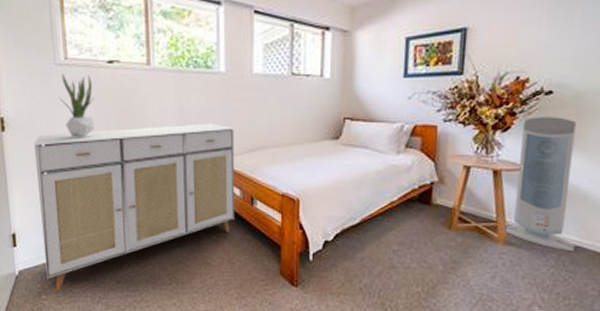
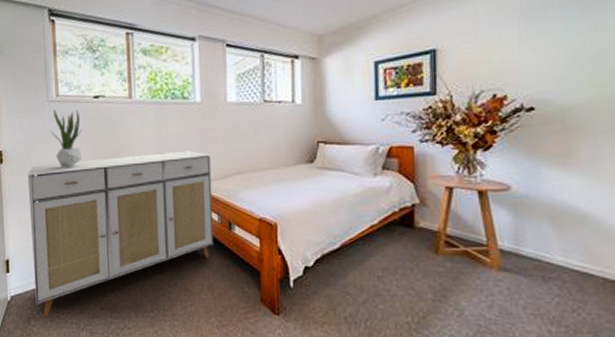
air purifier: present [503,117,576,252] -> none [496,133,580,279]

